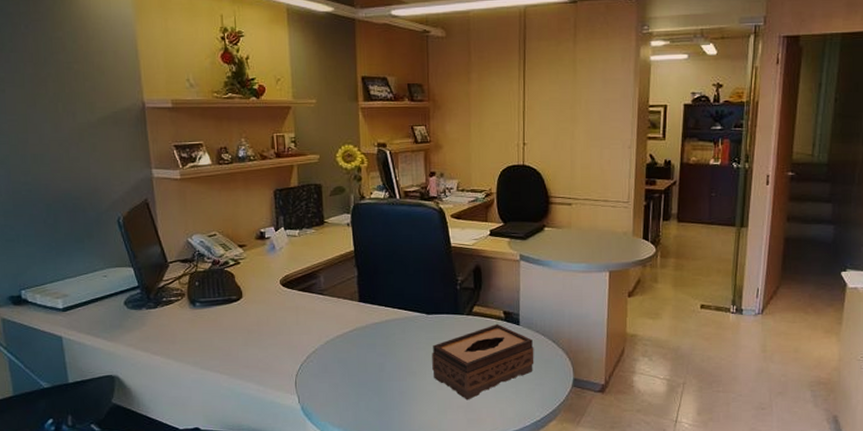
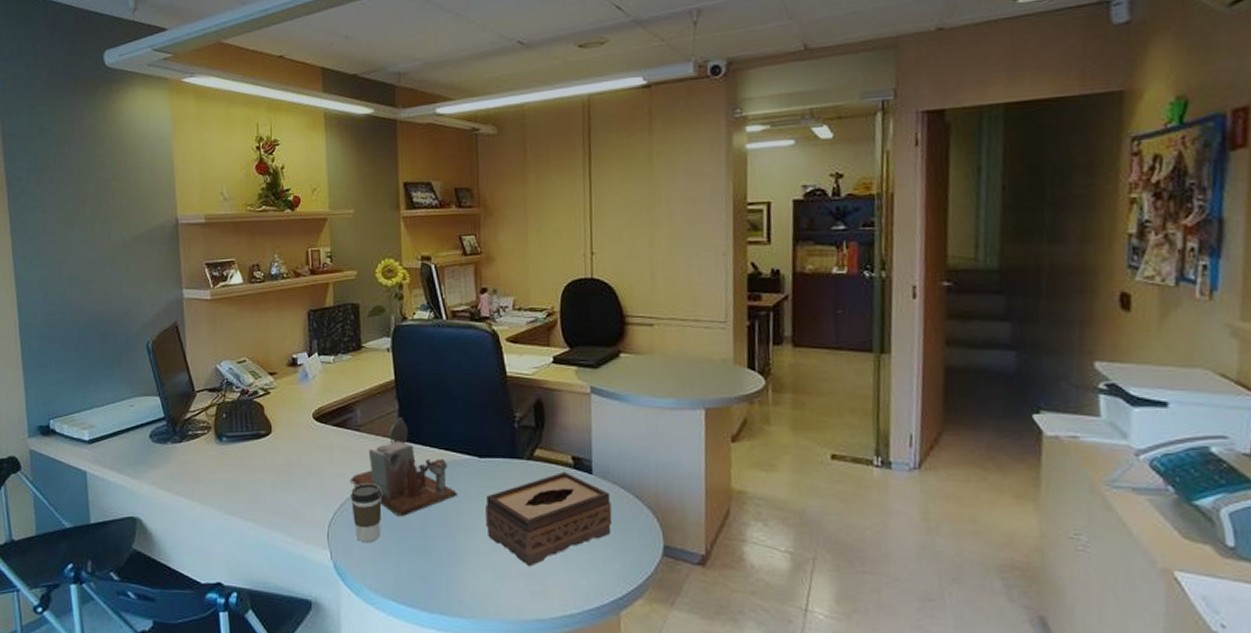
desk organizer: none [314,282,408,366] -> present [349,417,457,517]
coffee cup: none [315,338,343,388] -> present [350,483,382,543]

